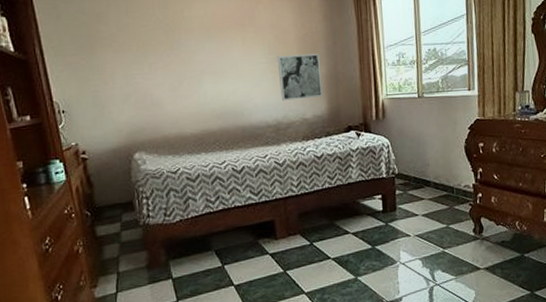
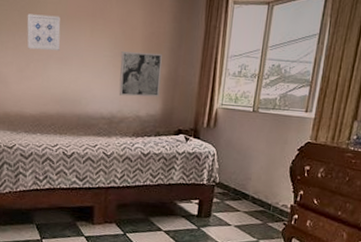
wall art: none [173,29,213,67] -> present [27,14,61,52]

